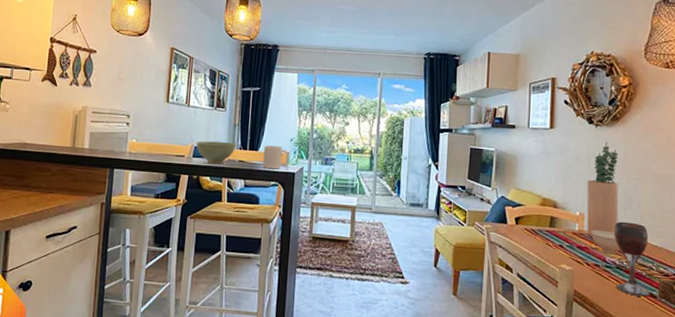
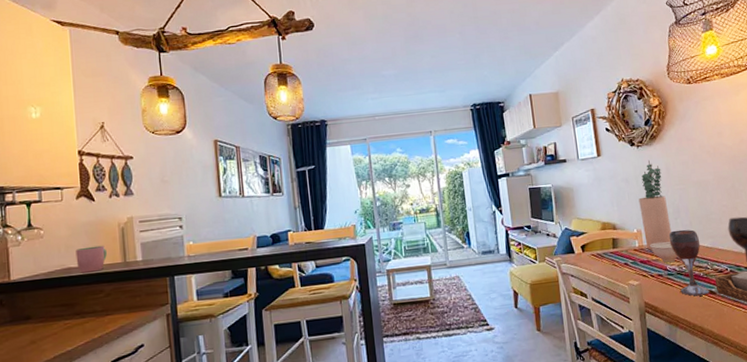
cup: none [32,127,59,151] -> present [75,245,107,273]
bowl: present [196,141,236,164] -> none [257,226,301,251]
mug: present [262,145,289,170] -> none [329,220,356,246]

